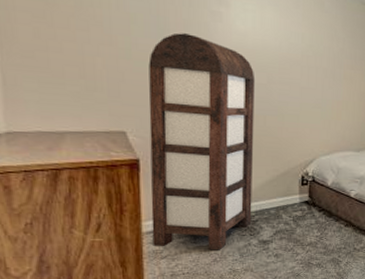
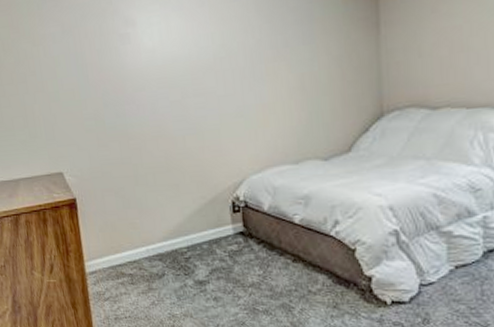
bookshelf: present [148,33,256,250] -> none [73,63,185,292]

